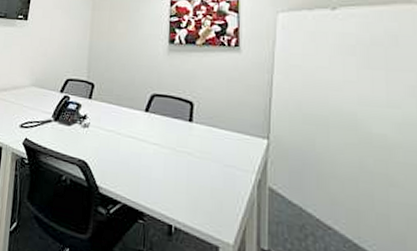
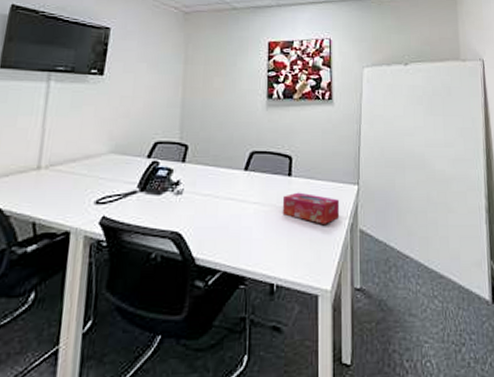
tissue box: none [183,138,244,176] -> present [283,192,339,224]

